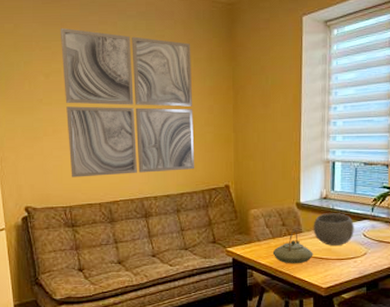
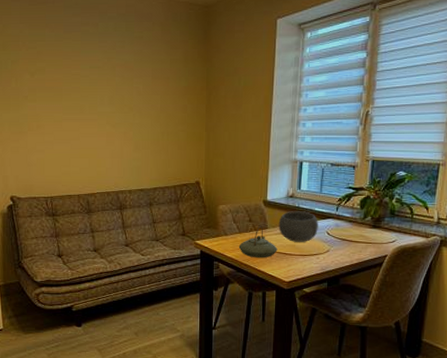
wall art: present [60,27,195,178] -> none [45,28,168,170]

